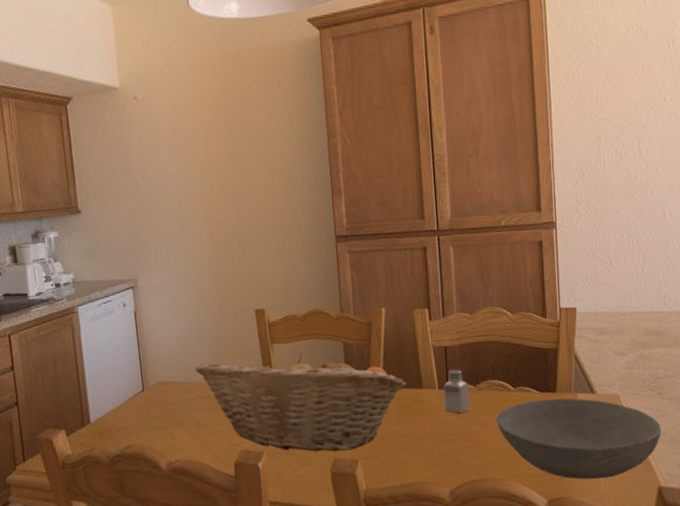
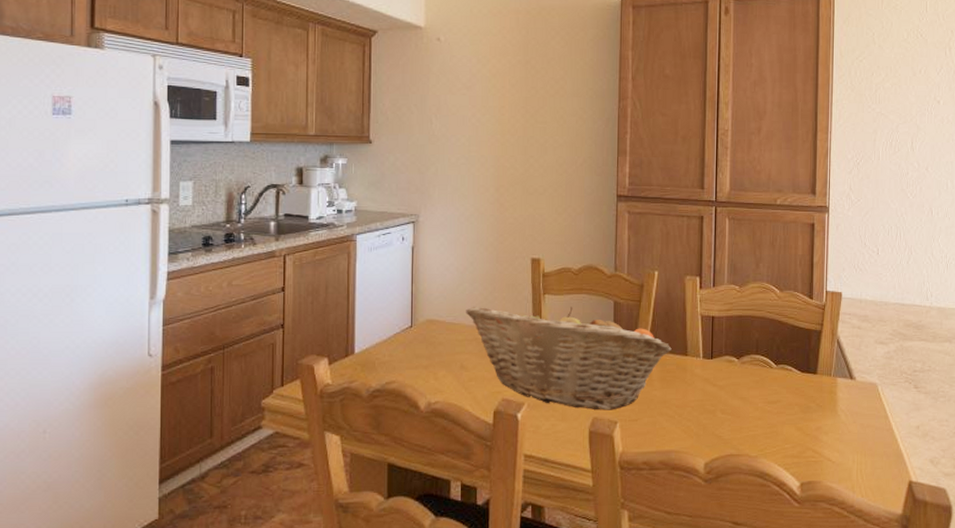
saltshaker: present [443,368,470,414] -> none [707,339,732,386]
bowl: present [496,398,662,480] -> none [756,380,916,467]

